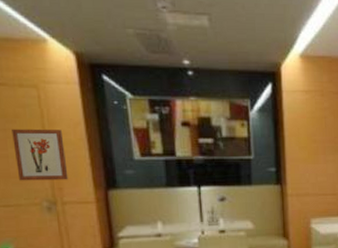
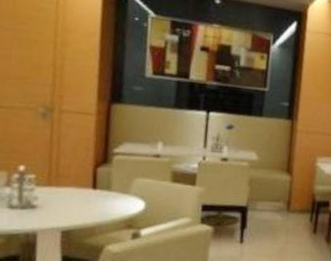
wall art: present [12,129,69,181] -> none [17,30,75,89]

